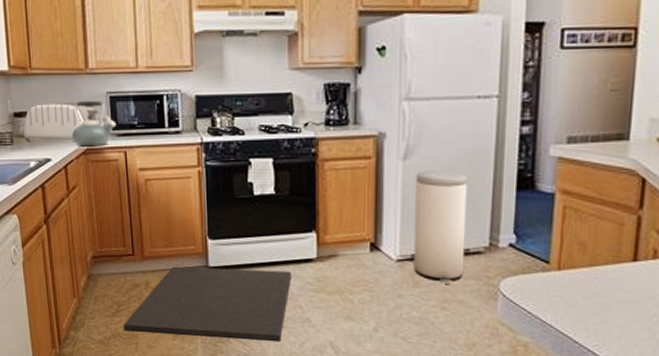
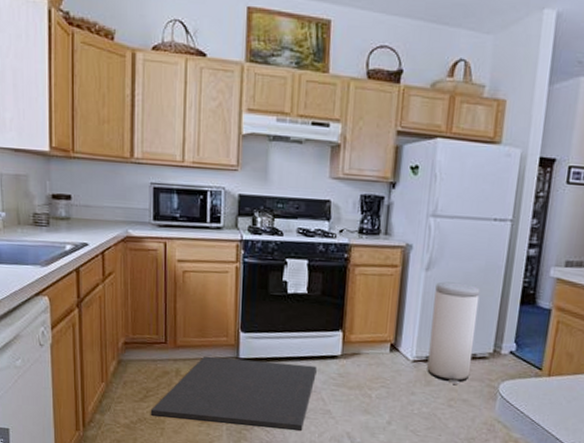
toaster: present [23,102,100,141] -> none [61,188,142,226]
kettle: present [71,100,117,147] -> none [111,189,158,235]

